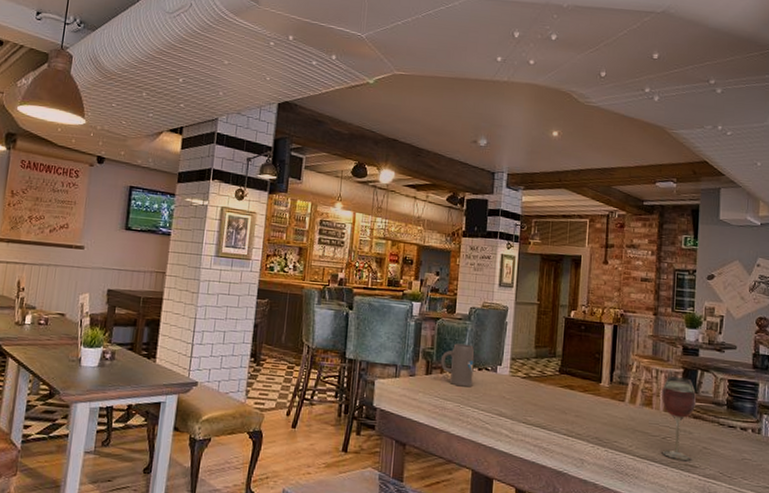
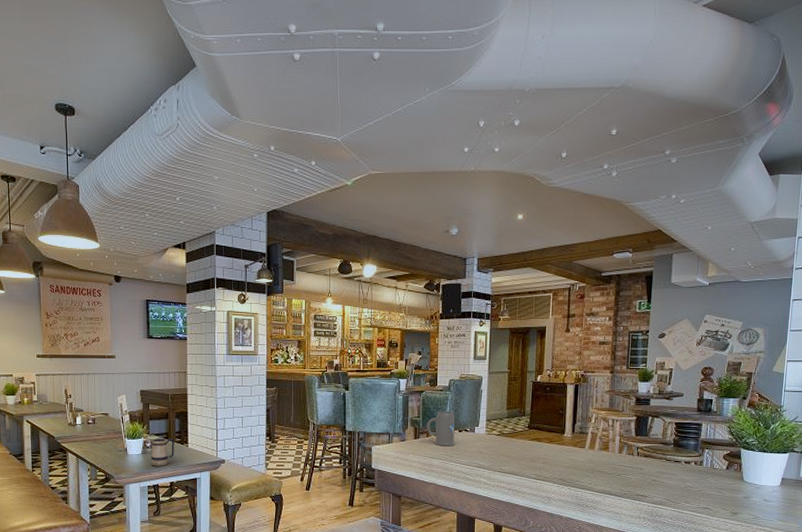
beer mug: none [108,349,140,385] -> present [151,438,174,467]
wineglass: present [662,376,697,460] -> none [617,424,648,491]

